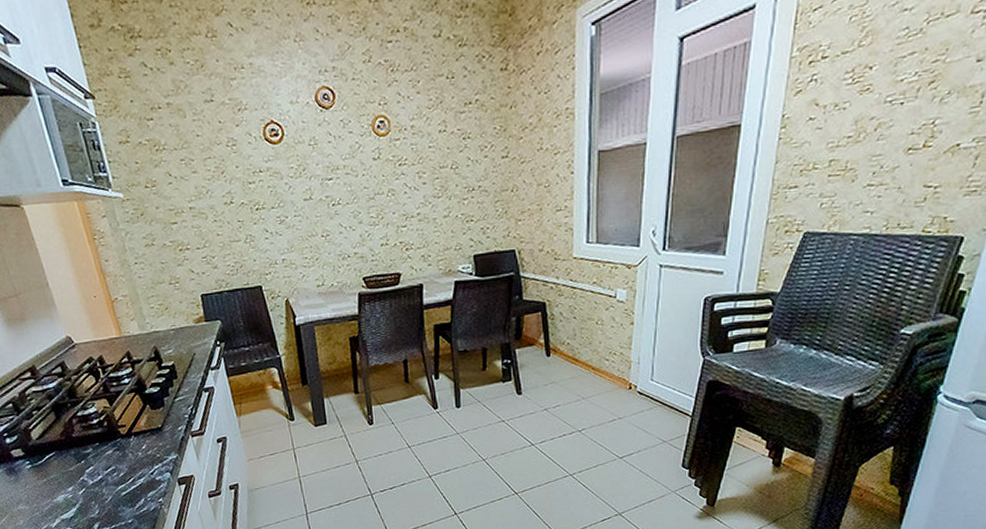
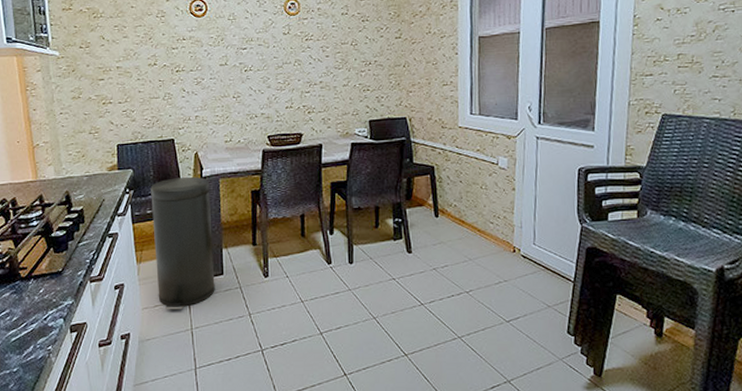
pedal bin: none [242,325,320,460] -> present [151,177,215,310]

